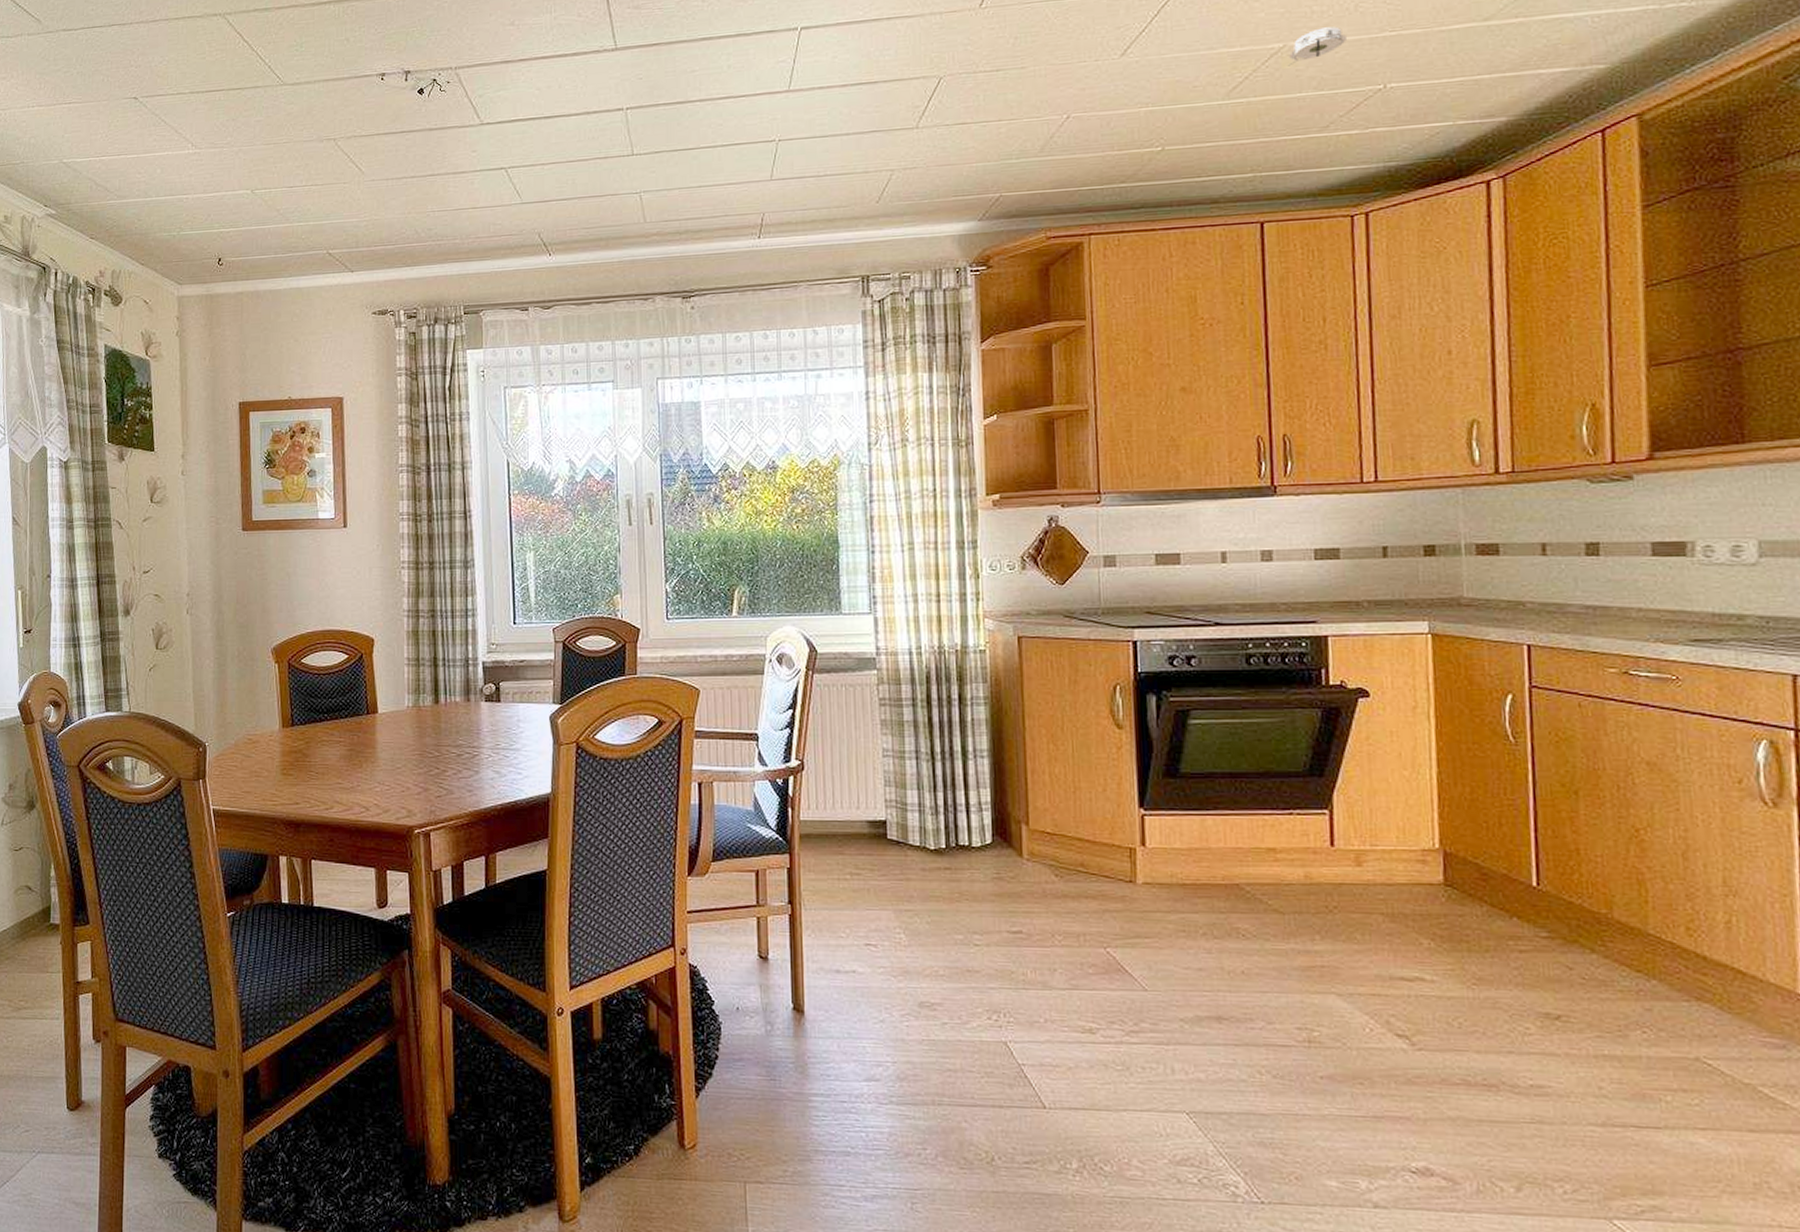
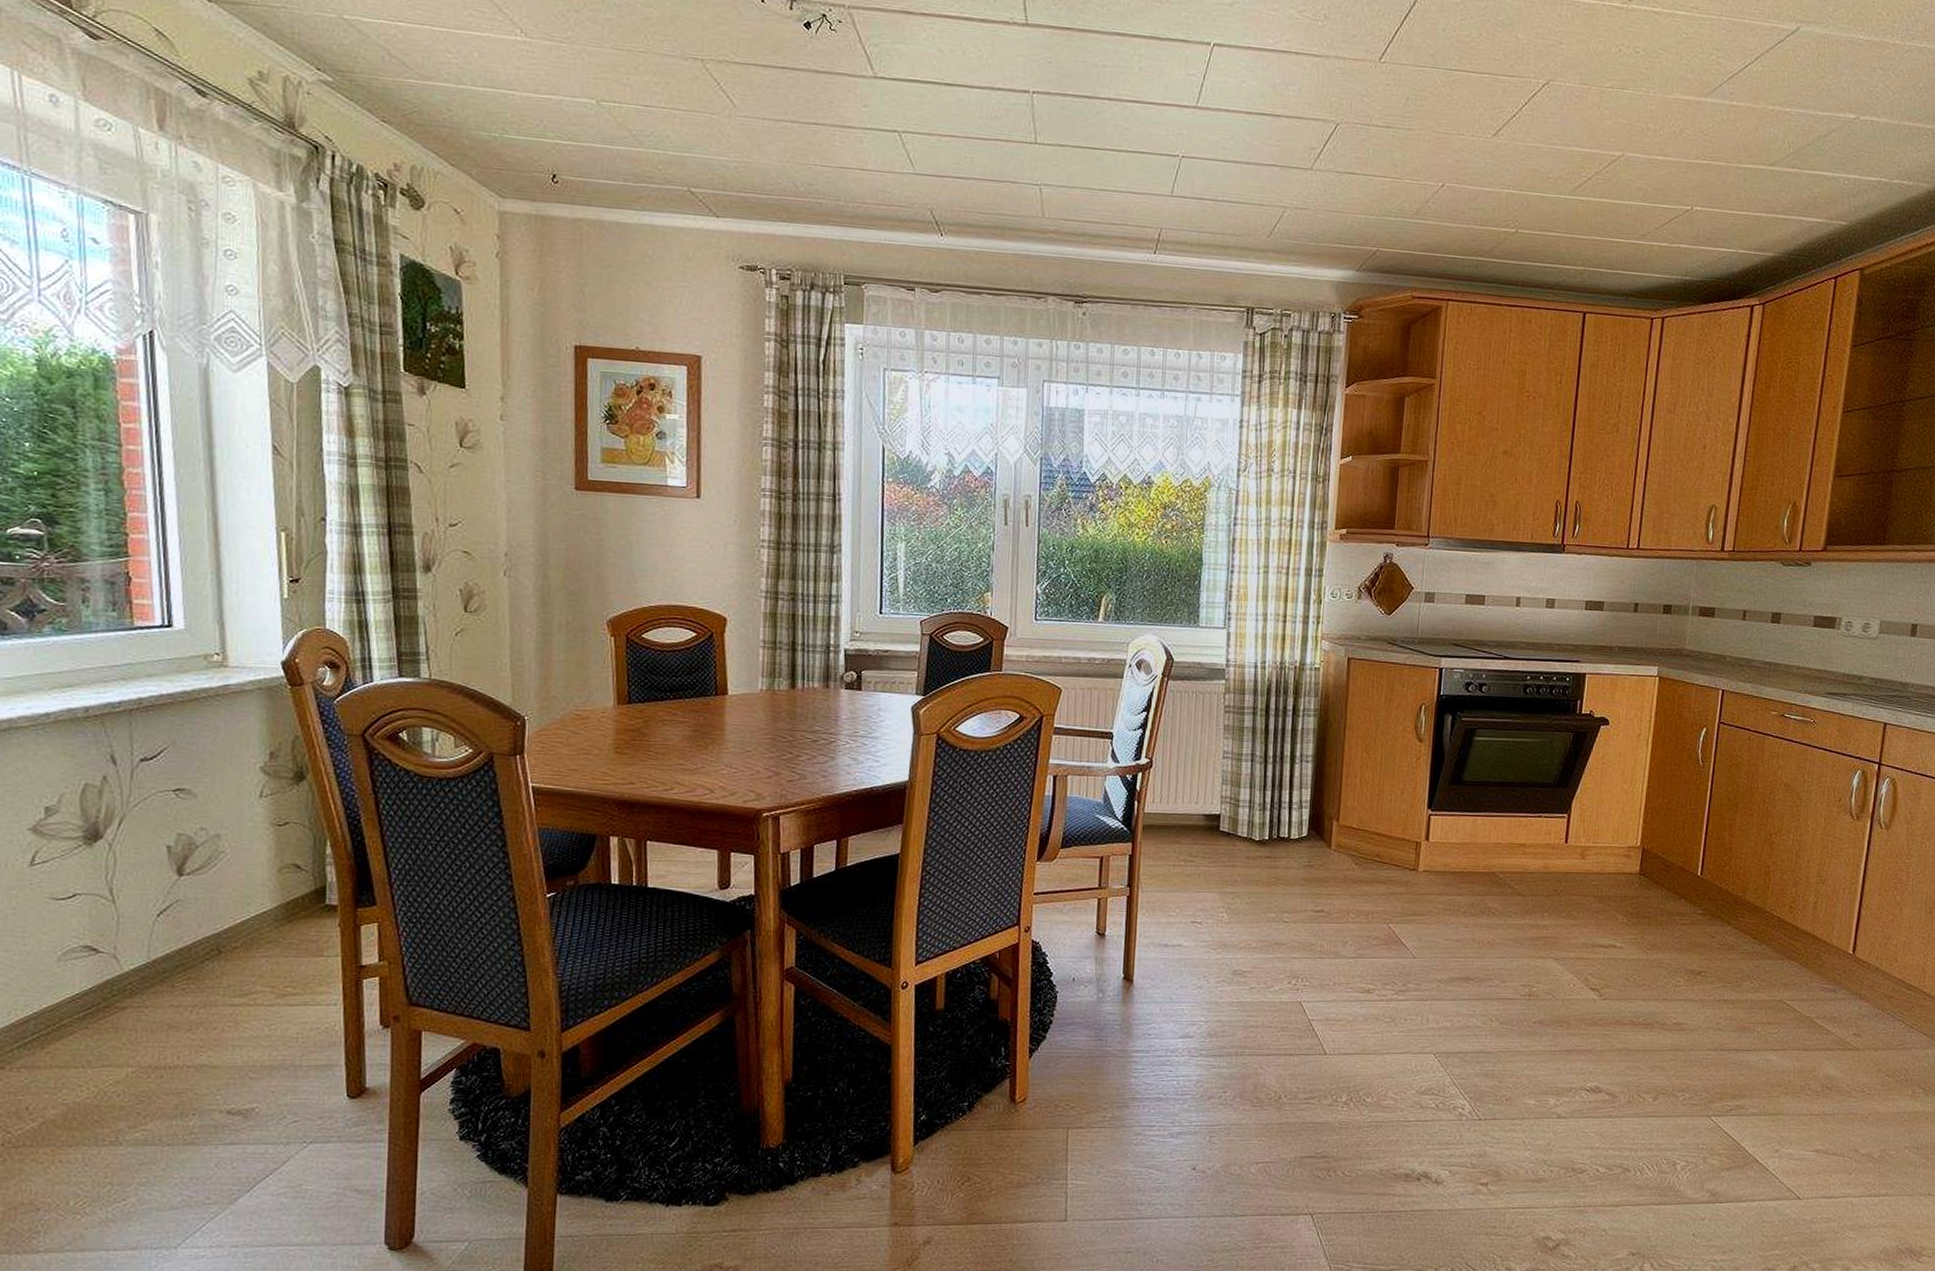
smoke detector: present [1288,26,1348,66] -> none [1623,145,1671,175]

